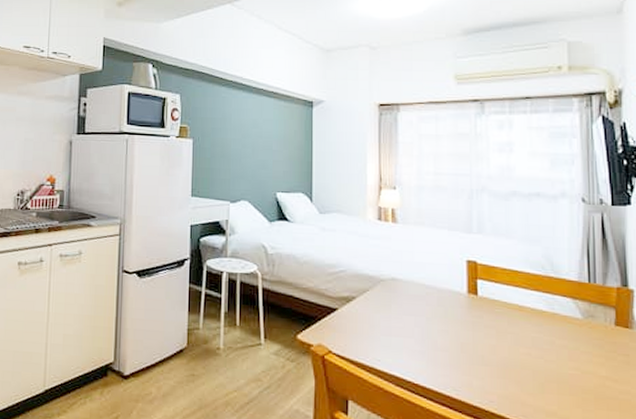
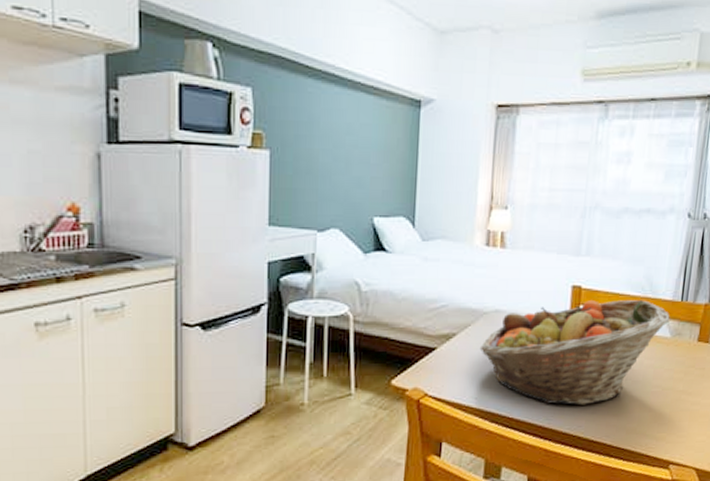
fruit basket: none [379,275,580,380] -> present [479,300,671,406]

